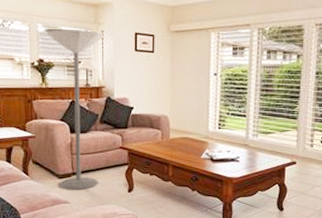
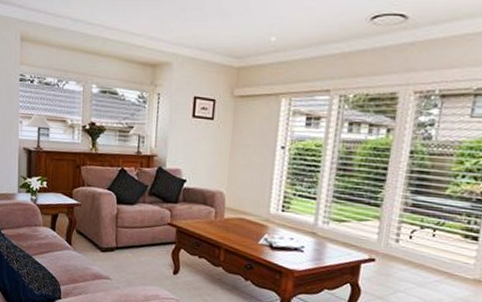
floor lamp: present [46,28,104,190] -> none [100,89,161,266]

